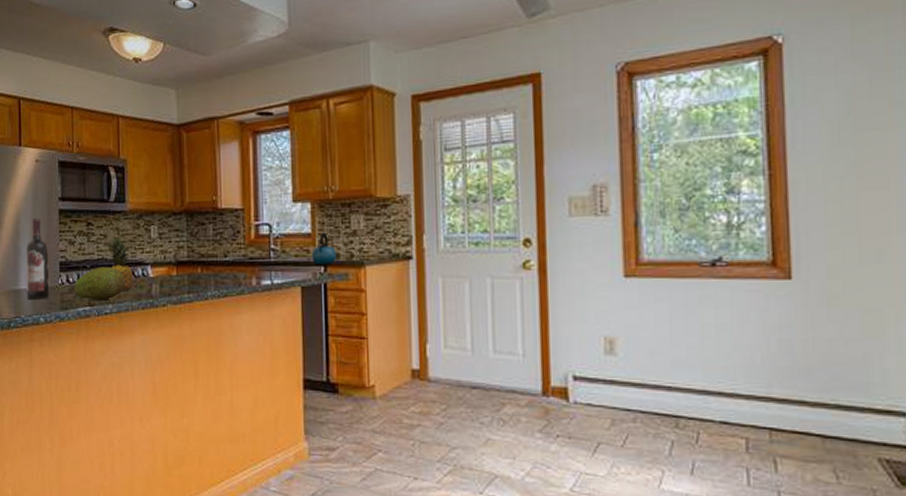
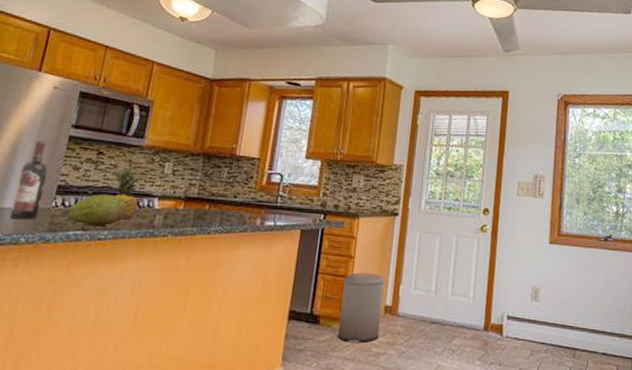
kettle: present [312,232,336,266] -> none [314,186,337,214]
pedal bin: none [359,331,410,414] -> present [337,272,385,344]

